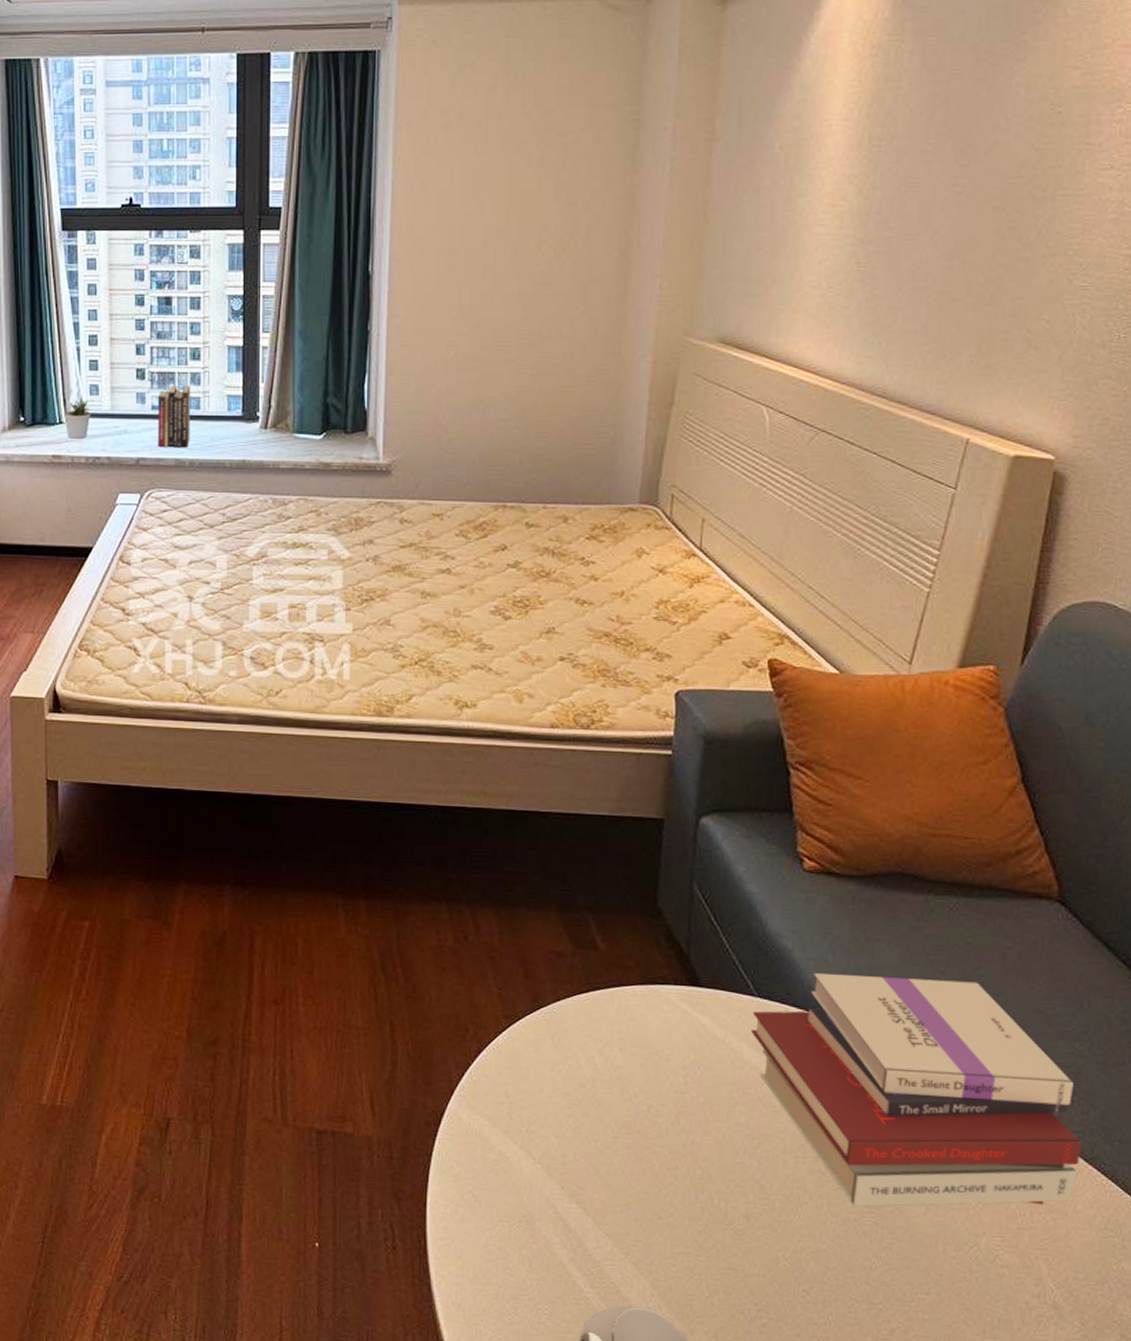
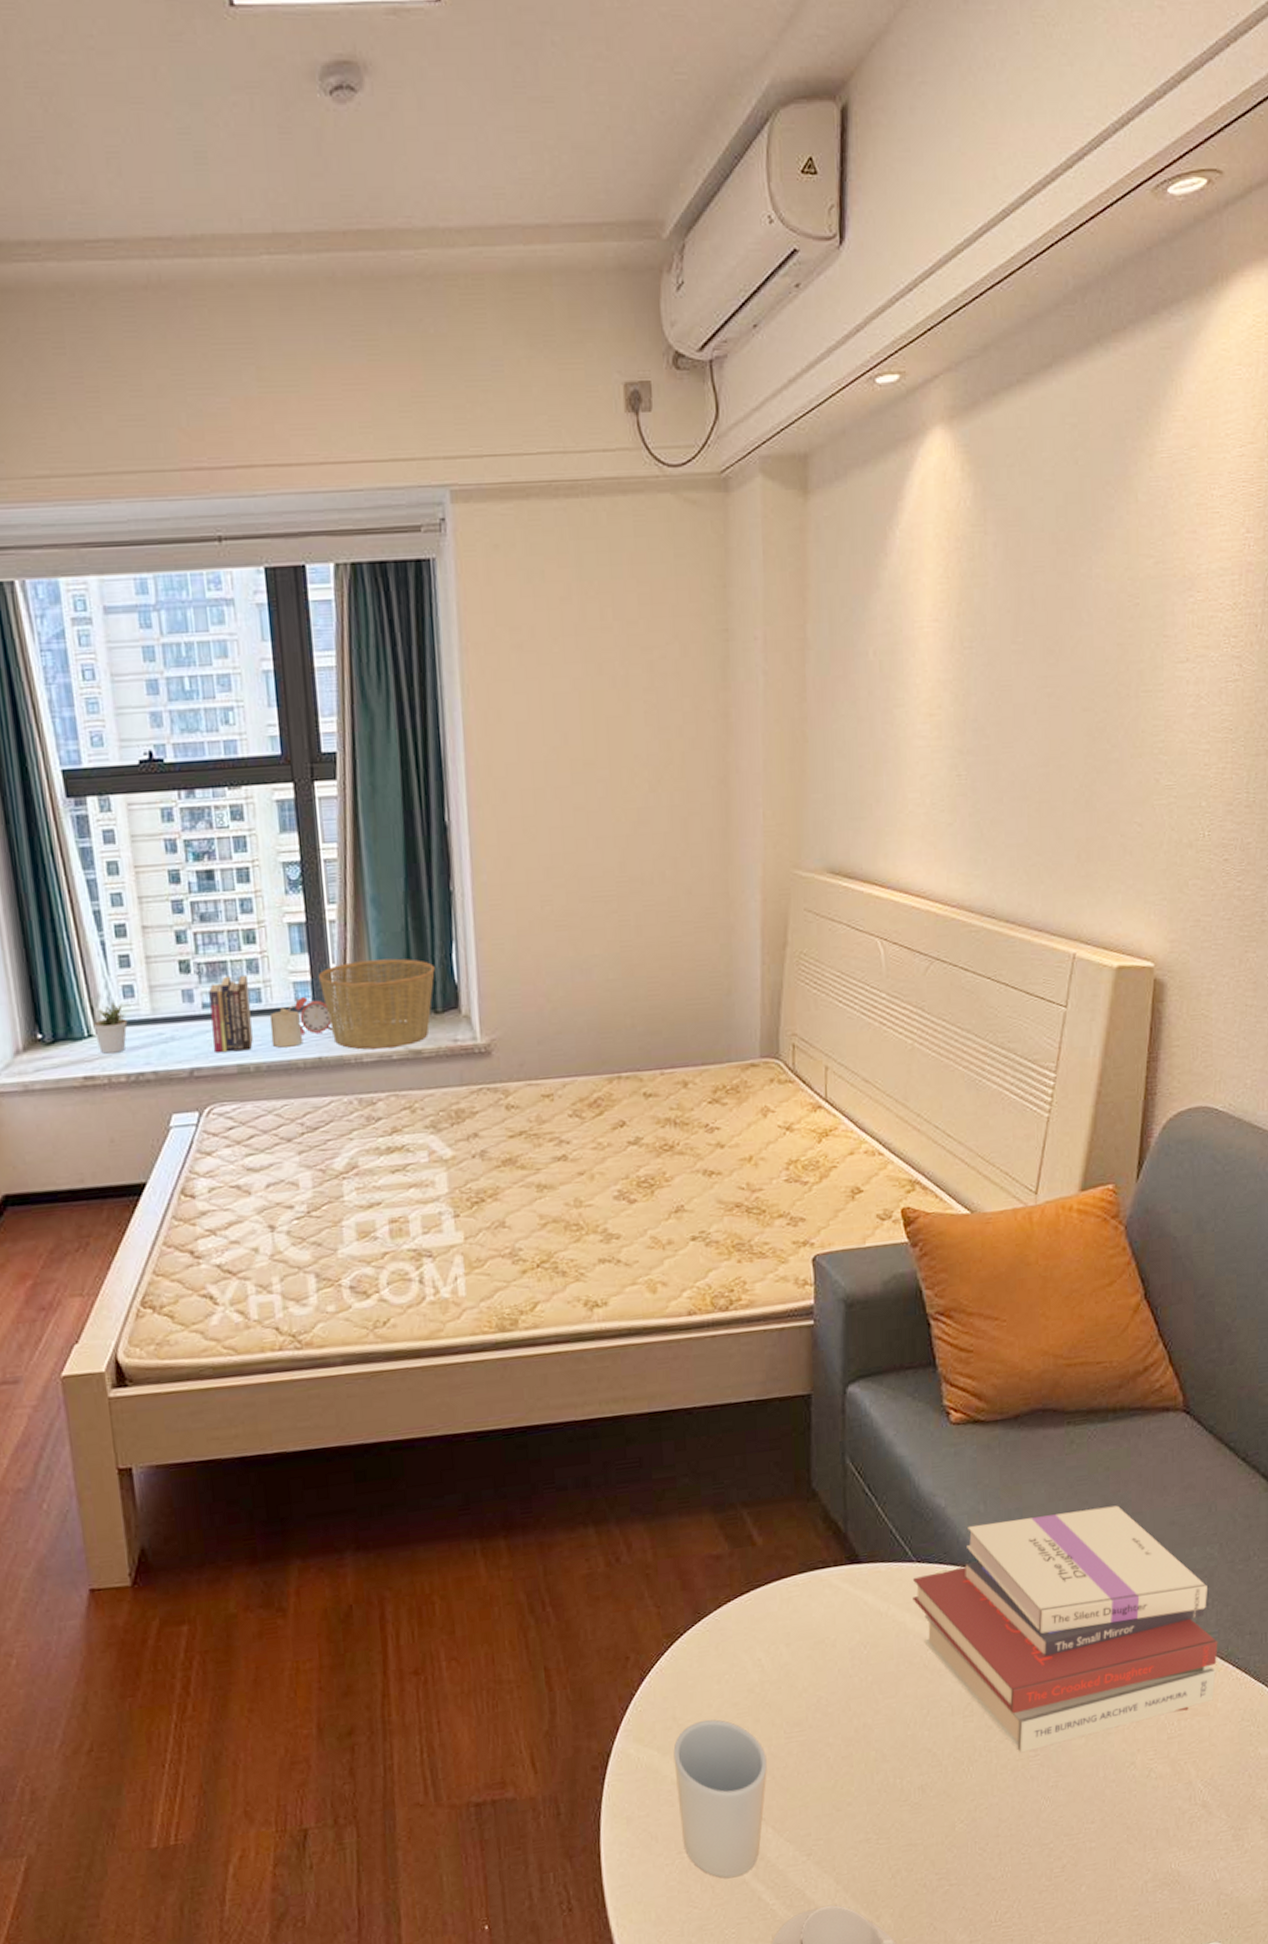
candle: none [205,415,231,449] -> present [269,1008,304,1048]
alarm clock: none [220,409,261,440] -> present [287,997,335,1036]
basket: none [248,383,348,459] -> present [318,958,435,1050]
mug: none [502,1102,592,1258] -> present [673,1719,767,1879]

